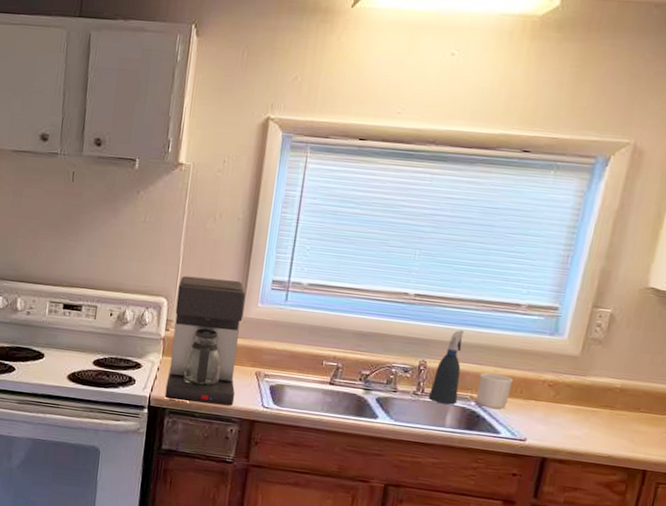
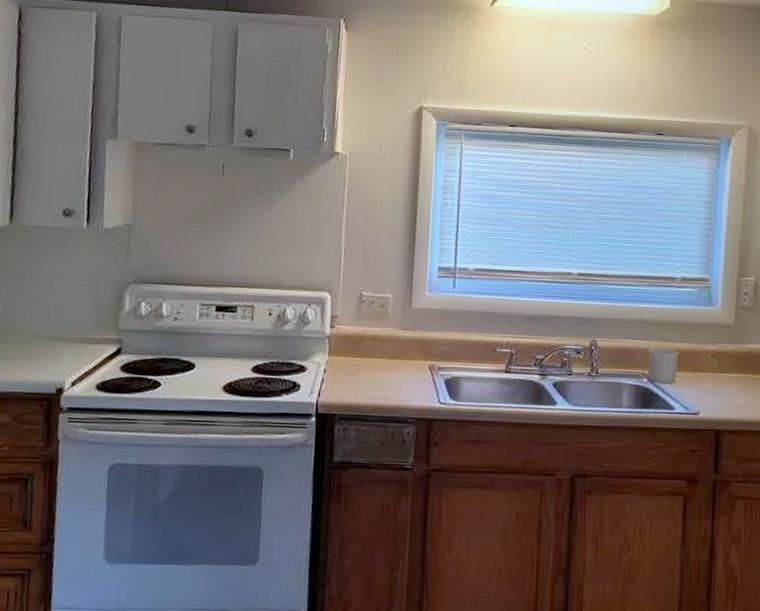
coffee maker: present [164,275,246,407] -> none [333,267,413,407]
spray bottle: present [428,330,464,405] -> none [602,307,630,384]

